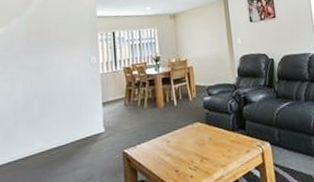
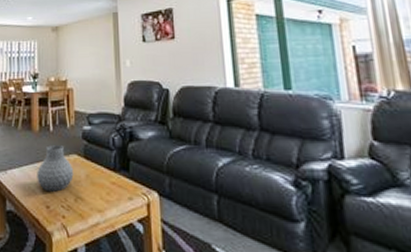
vase: none [165,116,199,158] -> present [37,145,74,192]

